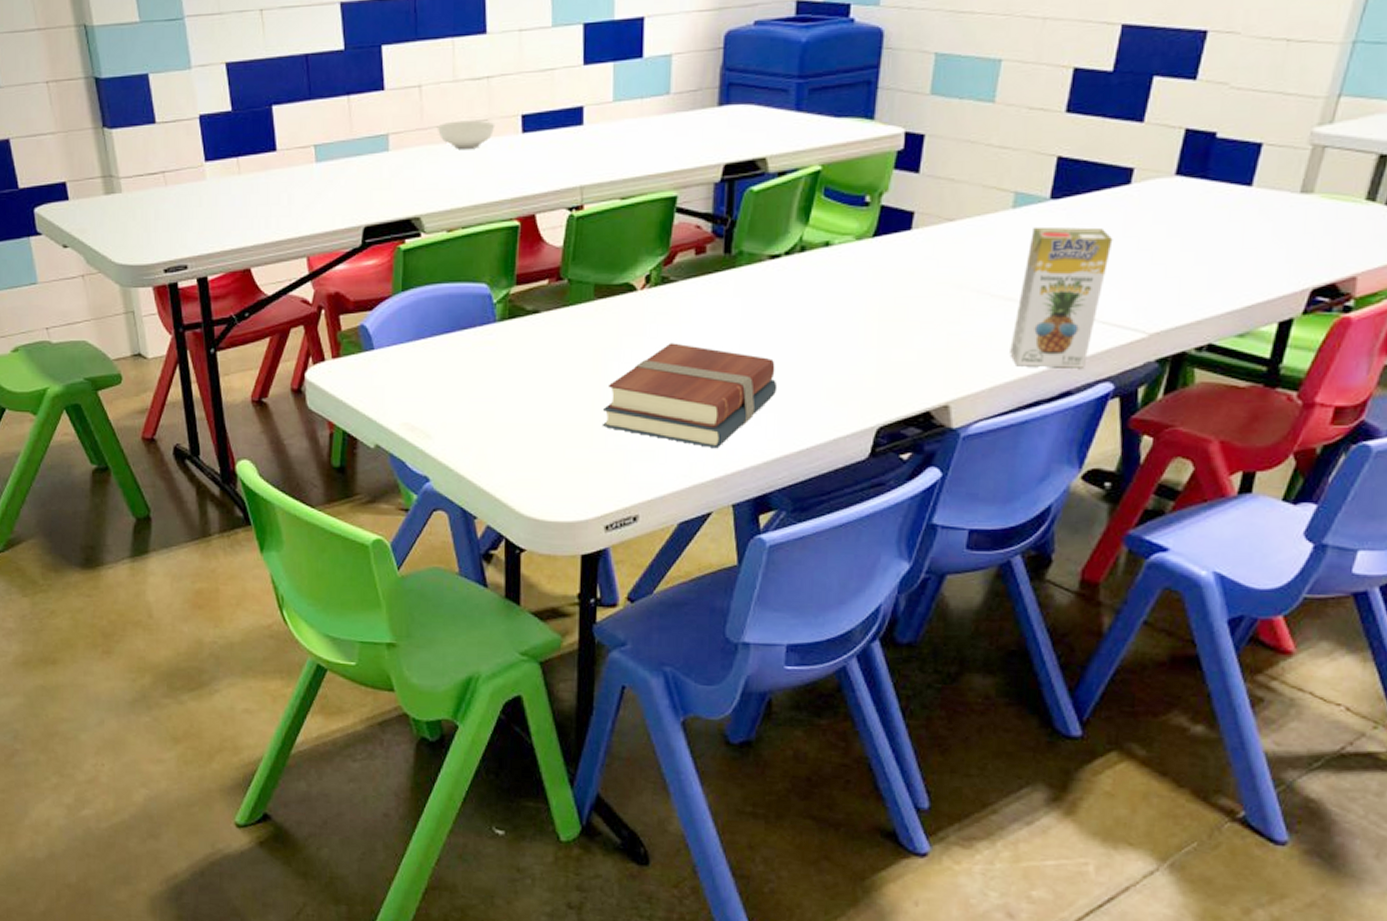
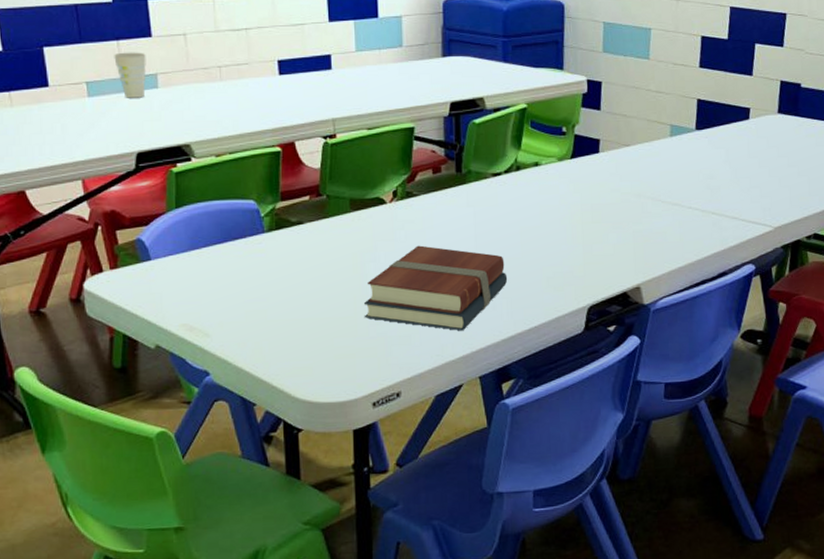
cup: none [344,108,378,163] -> present [114,52,146,98]
bowl: present [436,120,495,149] -> none [202,63,255,87]
juice box: present [1010,226,1113,368] -> none [679,150,742,255]

